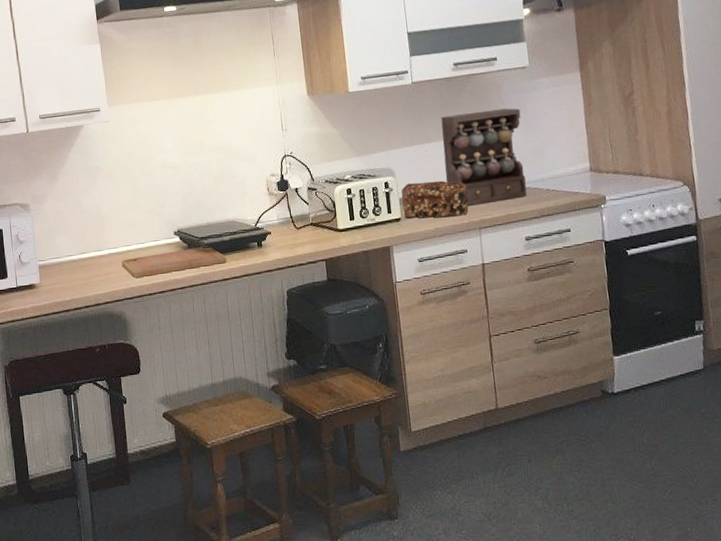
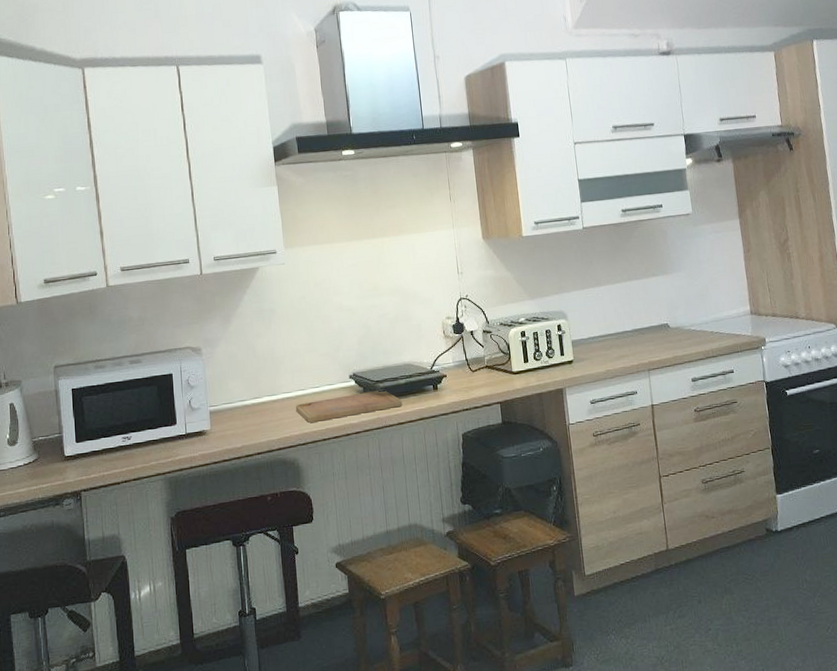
bread loaf: present [401,180,469,219] -> none [573,323,638,361]
spice rack: present [441,108,527,206] -> none [610,253,693,348]

